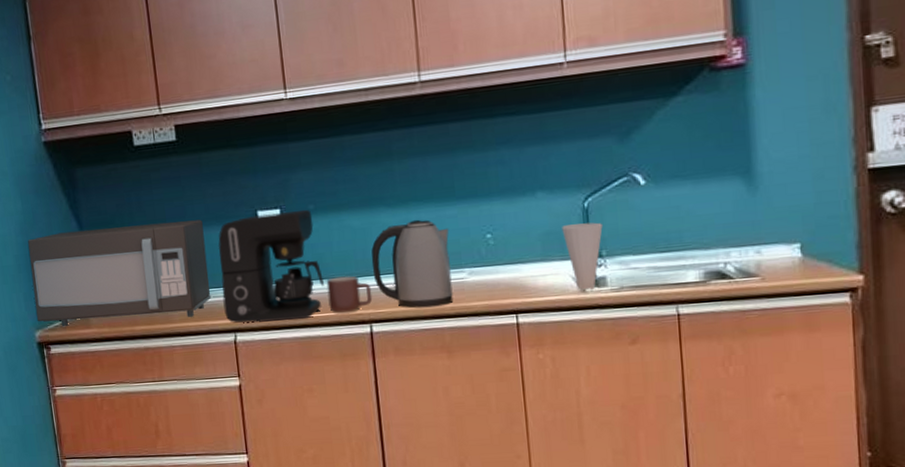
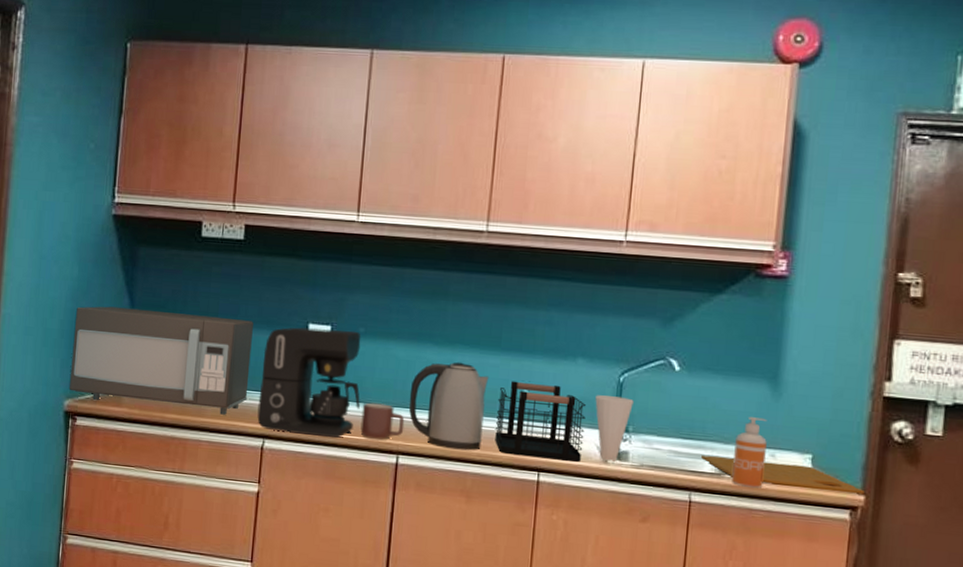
dish rack: none [462,224,558,303] -> present [495,381,587,463]
cutting board: none [683,256,862,282] -> present [701,455,864,495]
soap dispenser: none [716,215,753,290] -> present [730,417,767,489]

